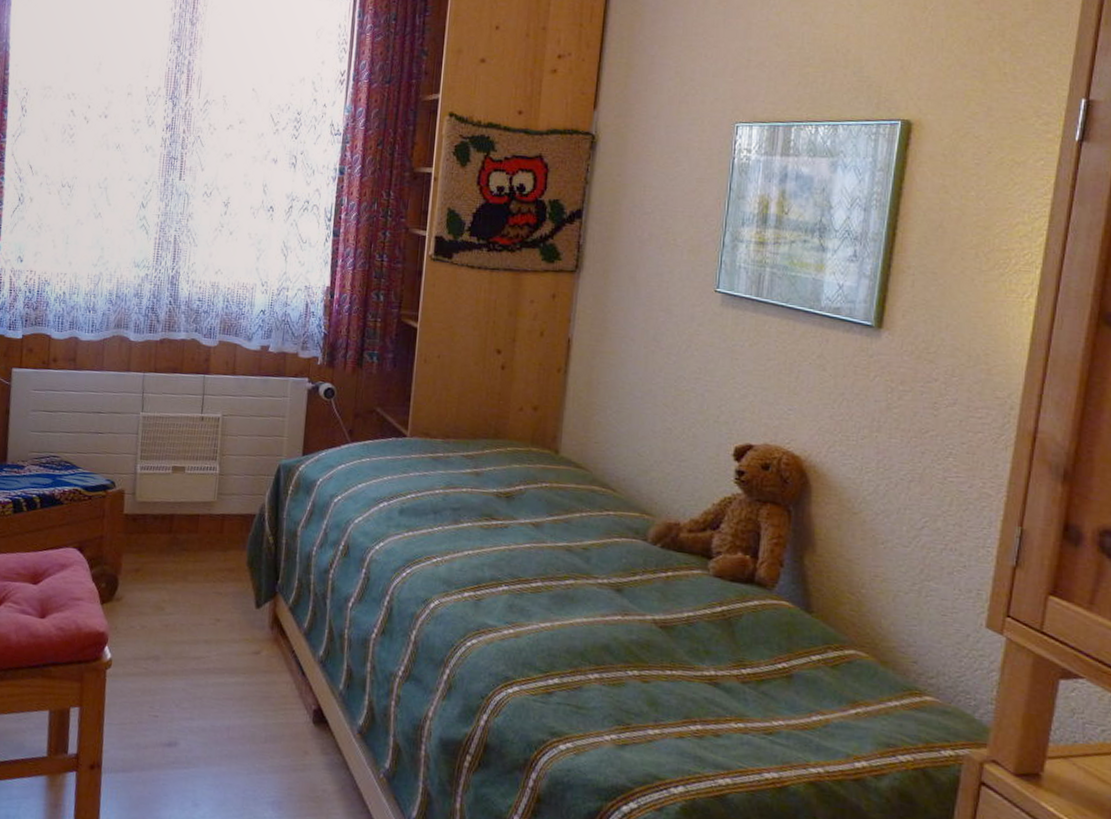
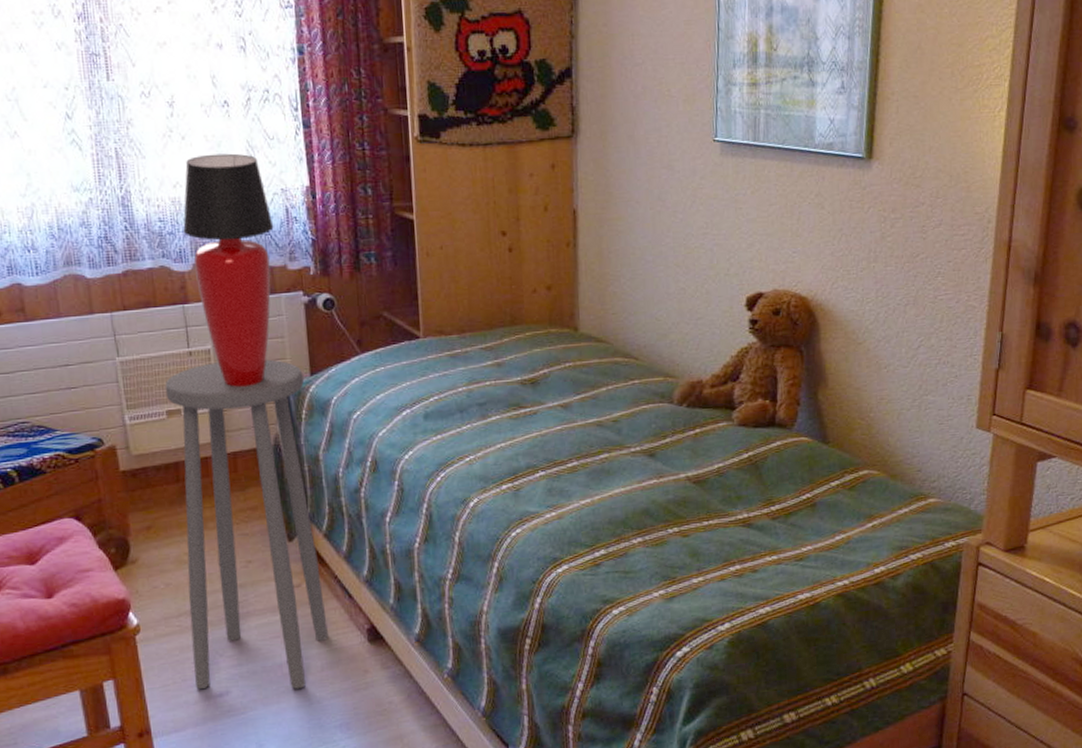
stool: none [149,430,296,756] -> present [165,359,328,690]
table lamp: none [216,249,294,457] -> present [183,153,274,387]

